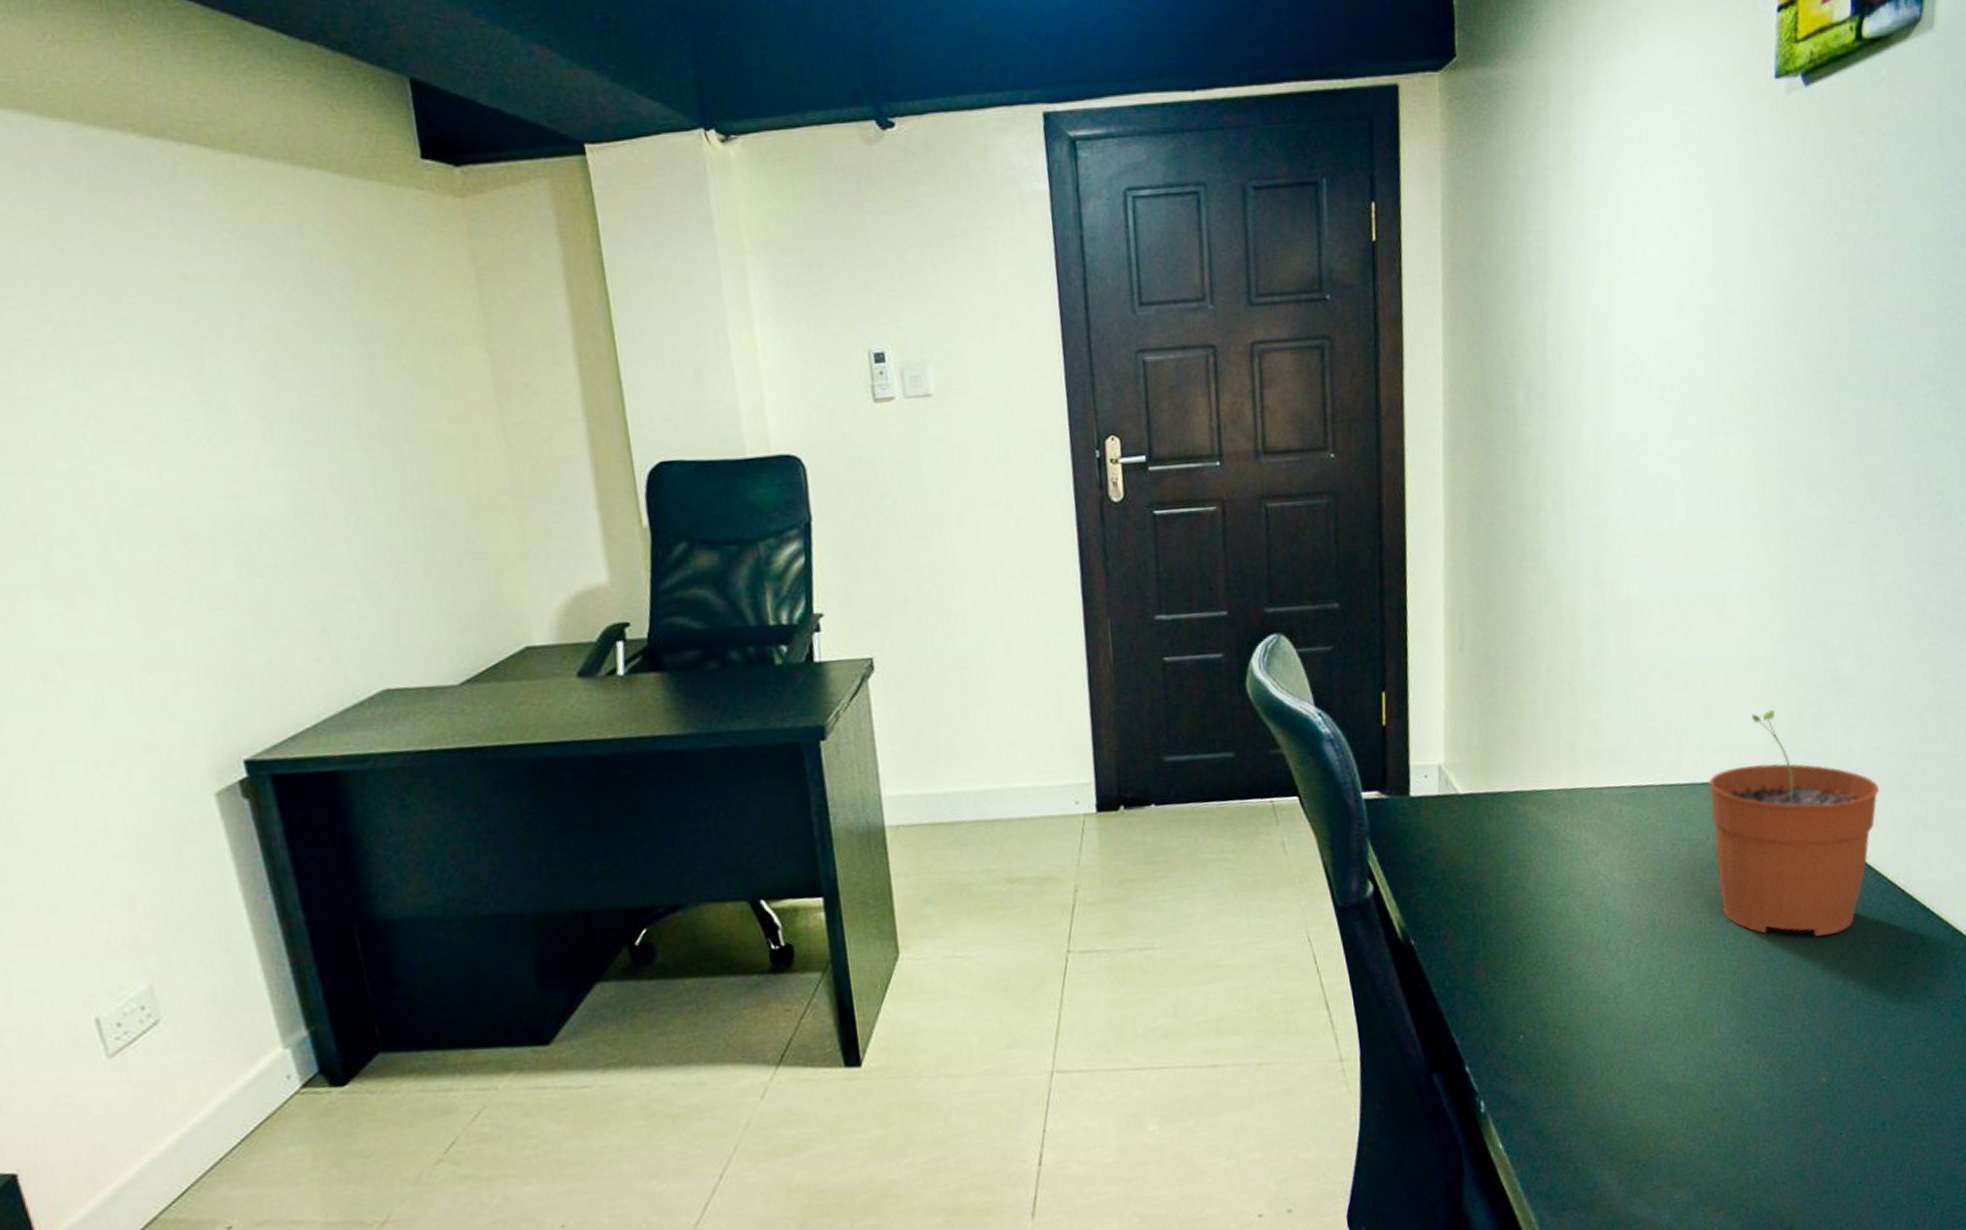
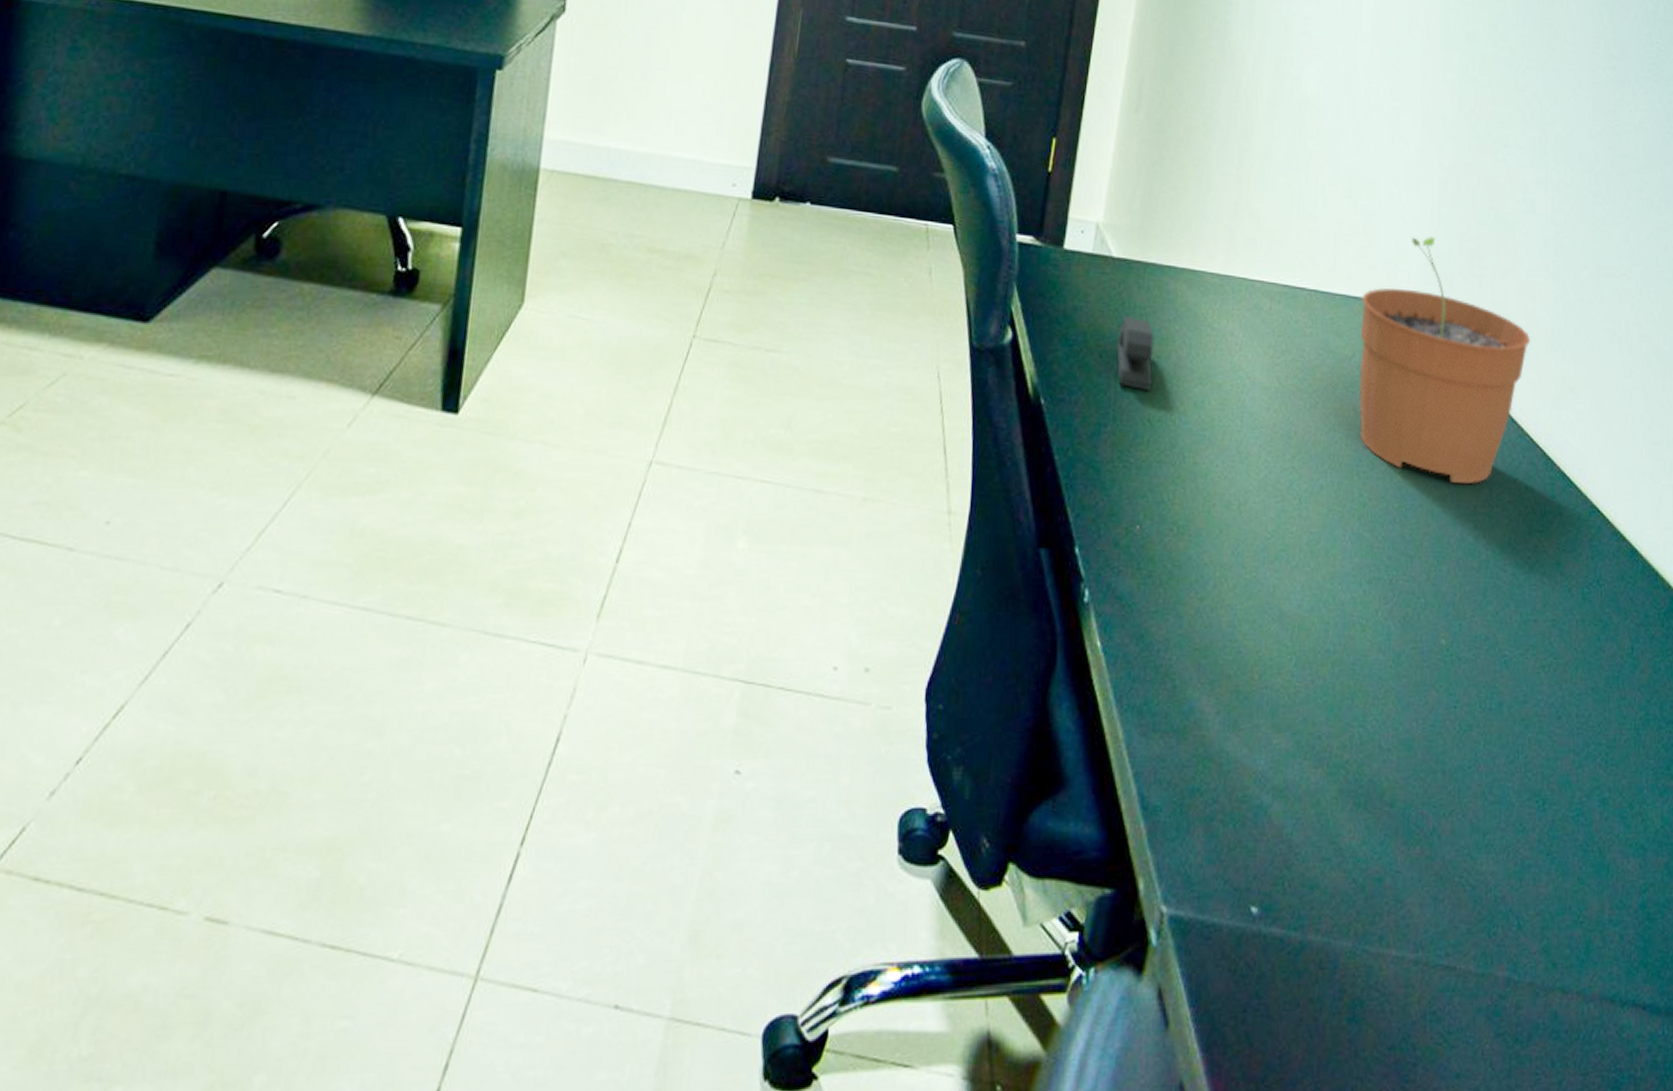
stapler: none [1476,846,1516,914] -> present [1117,315,1154,392]

